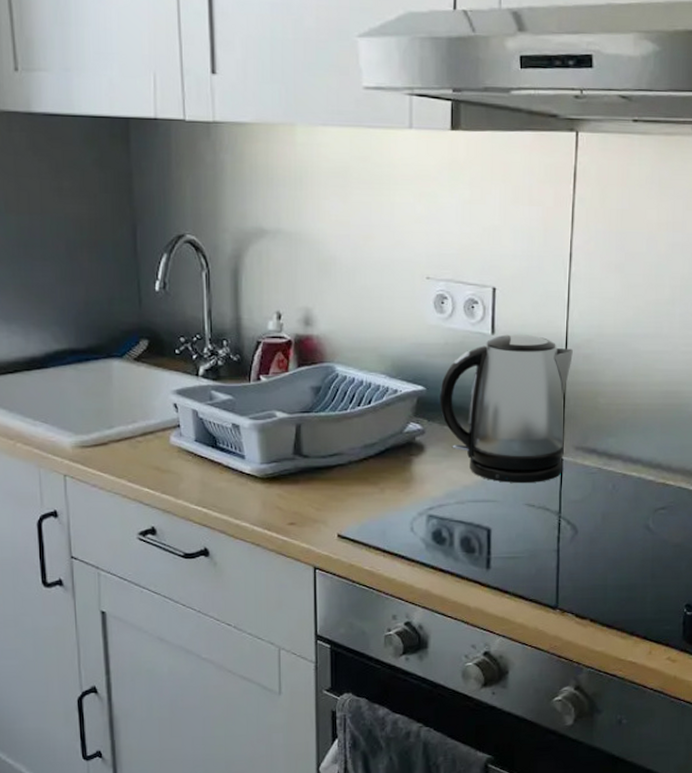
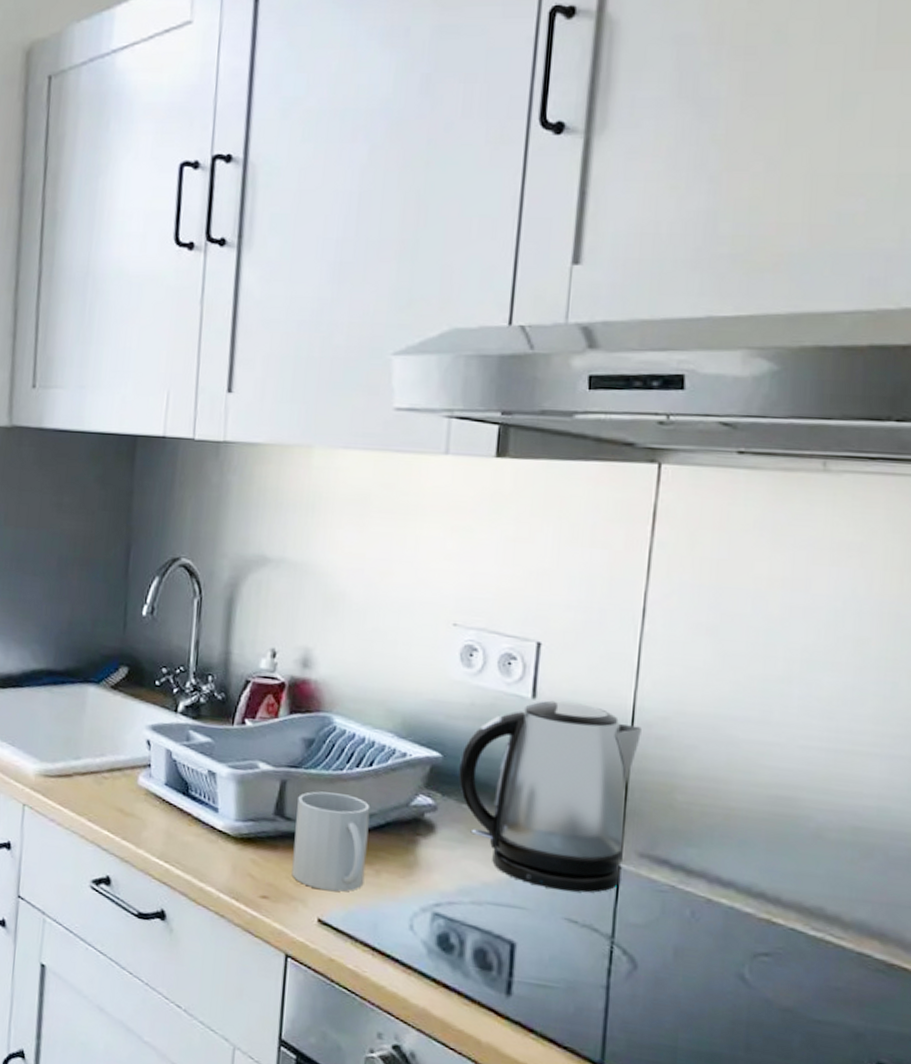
mug: none [311,430,372,511] -> present [291,791,370,892]

